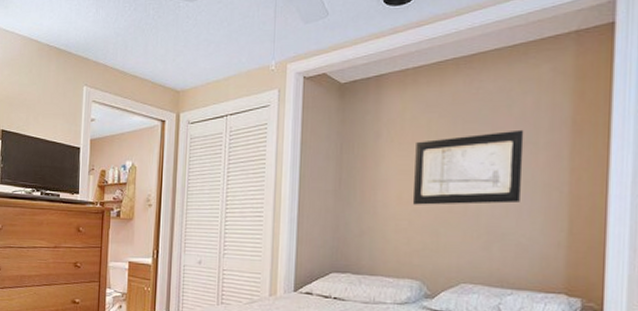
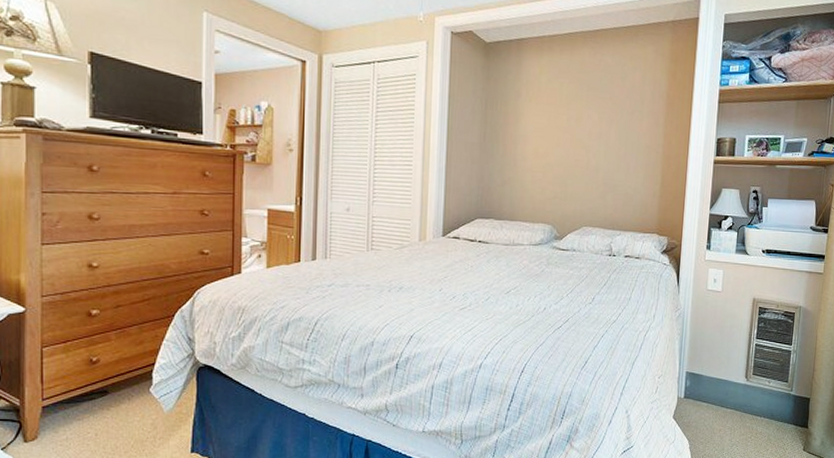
wall art: present [412,129,524,205] -> none [546,99,633,161]

